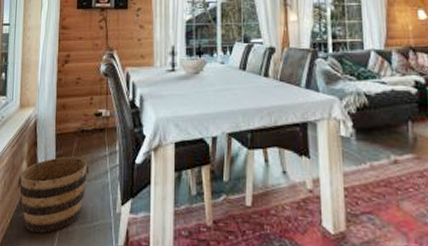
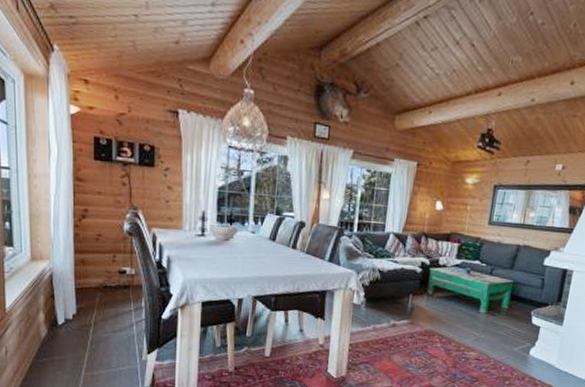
bucket: present [18,156,90,234] -> none [35,309,114,377]

